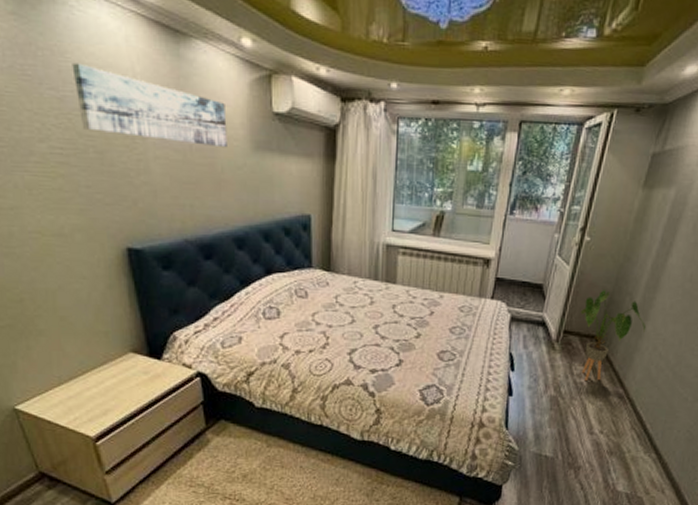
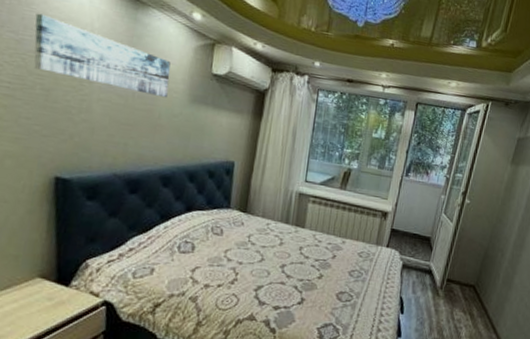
house plant: present [581,290,647,381] -> none [461,245,515,326]

